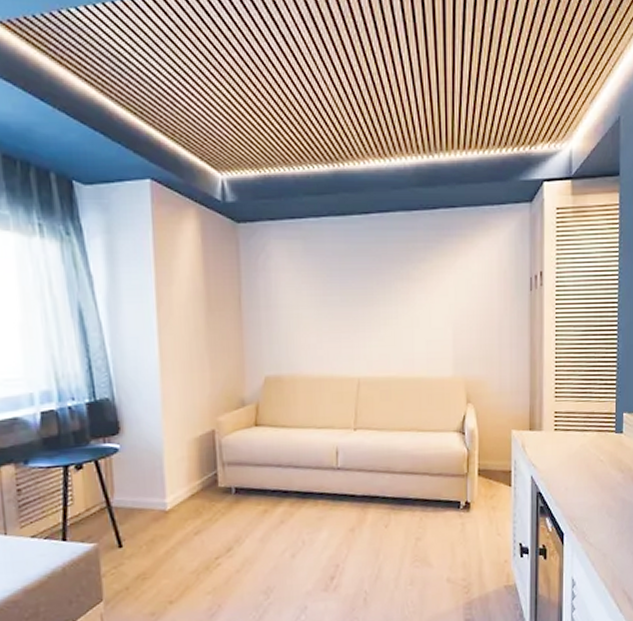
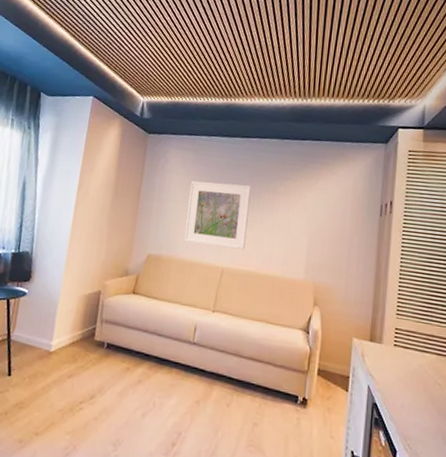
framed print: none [304,274,381,355] -> present [184,181,251,250]

